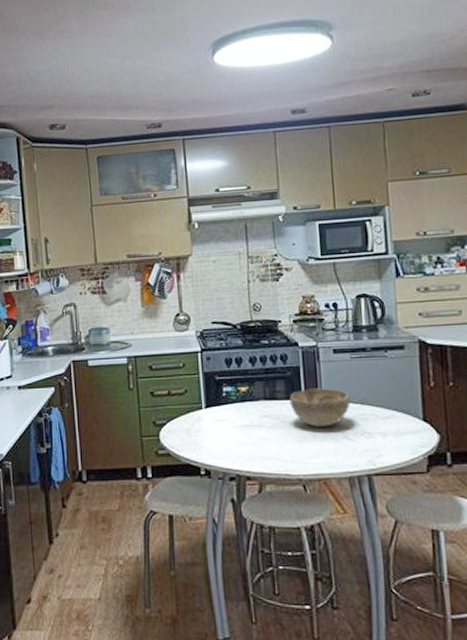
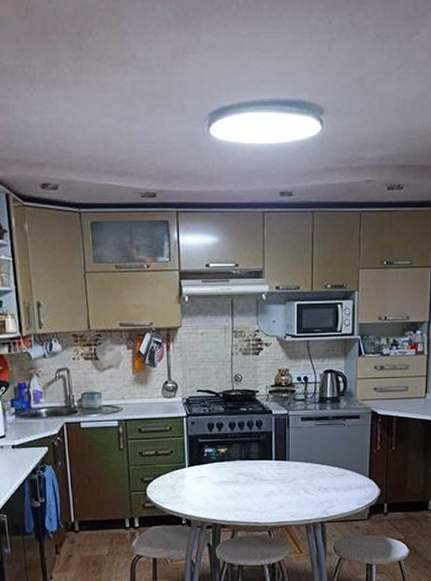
decorative bowl: present [289,388,351,427] -> none [262,450,313,483]

